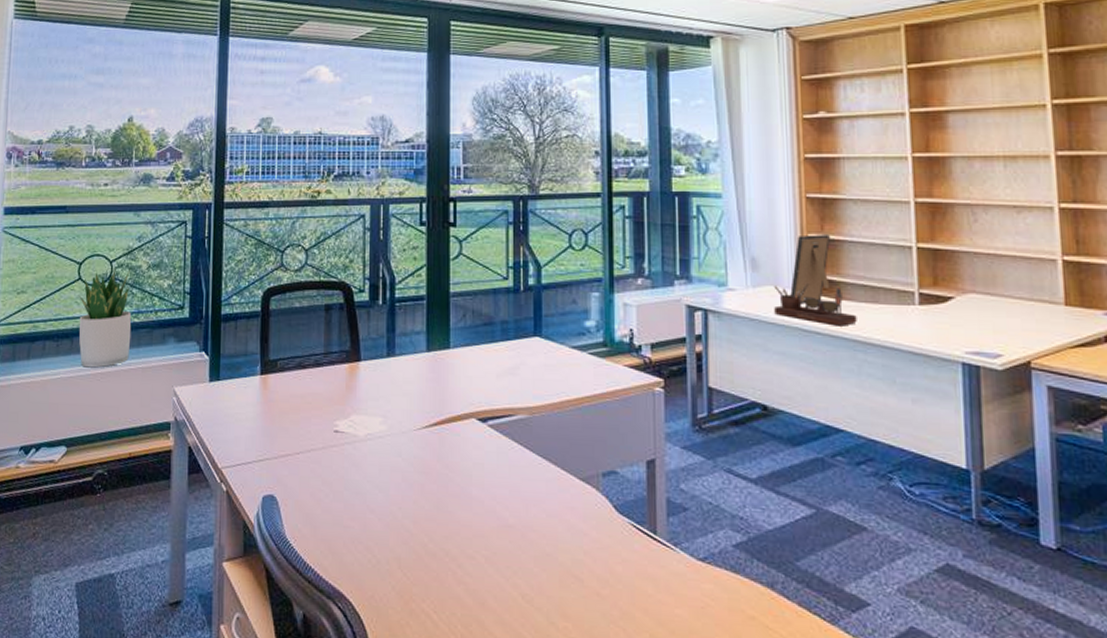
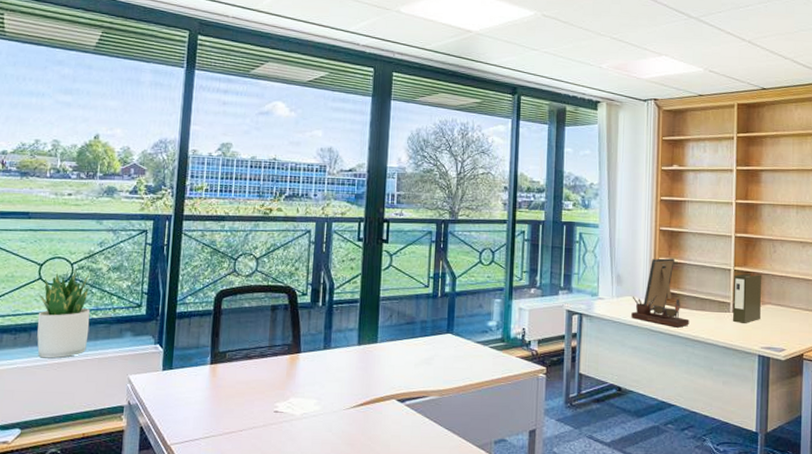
binder: none [917,251,961,321] -> present [732,273,762,324]

